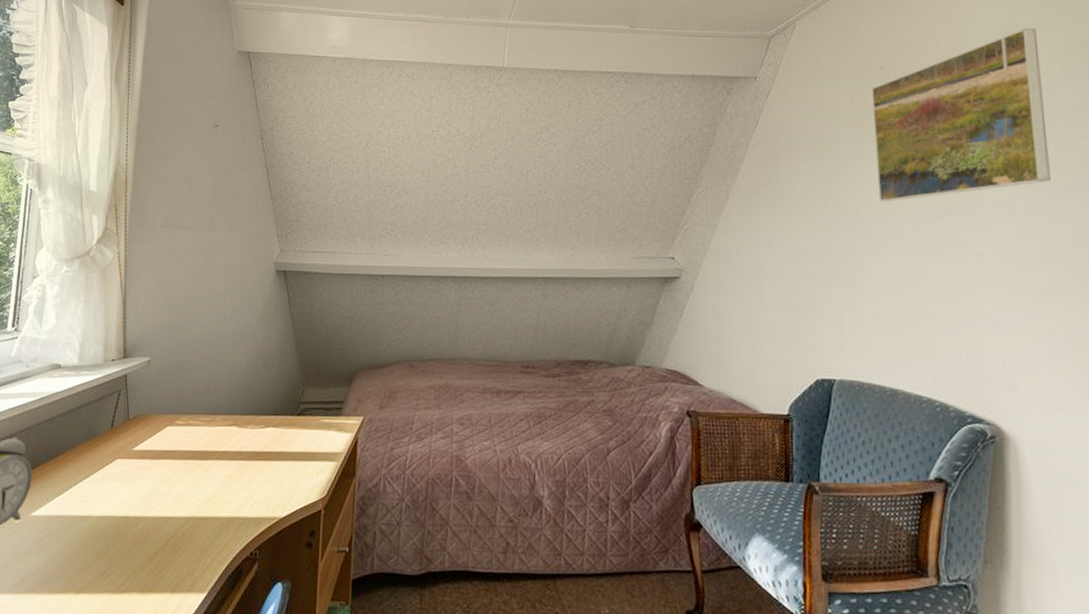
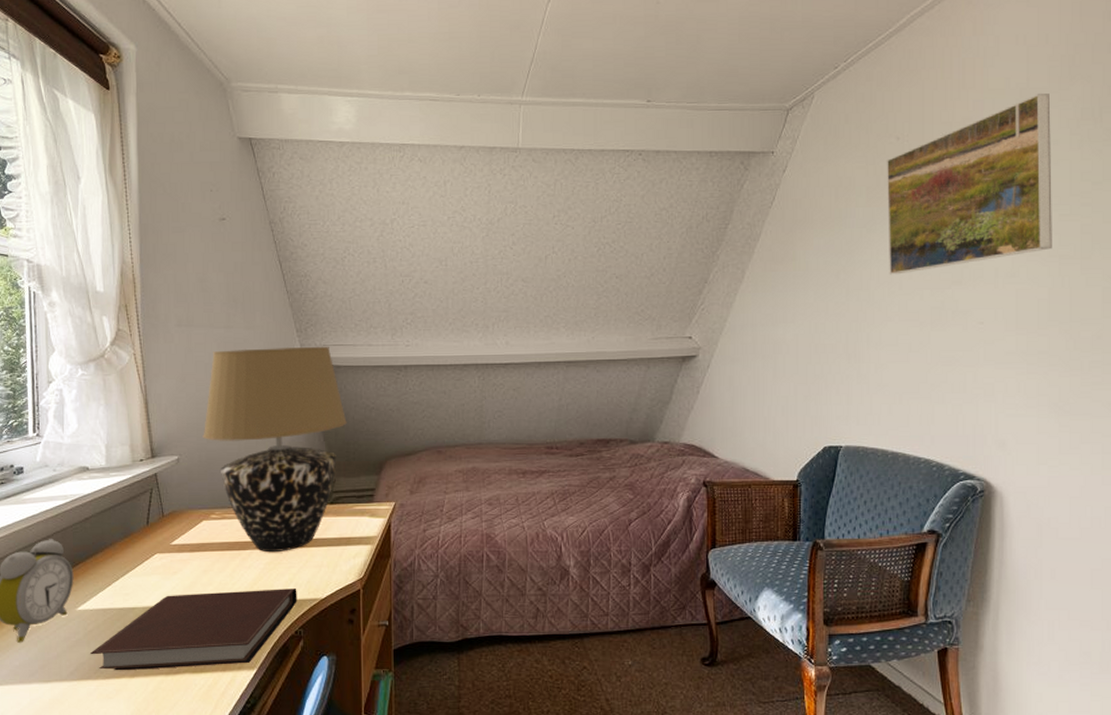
notebook: none [38,504,256,586] -> present [90,589,297,671]
table lamp: none [176,252,320,465] -> present [203,346,347,553]

